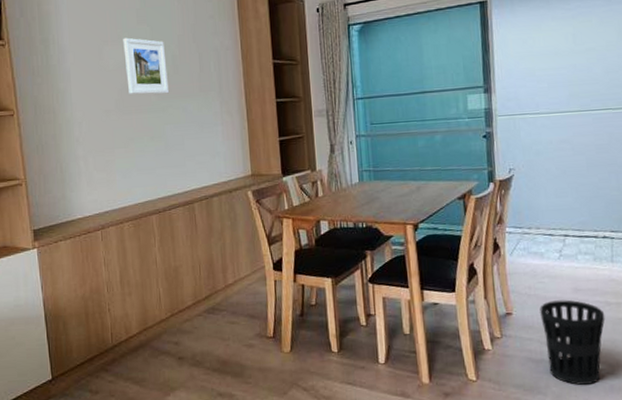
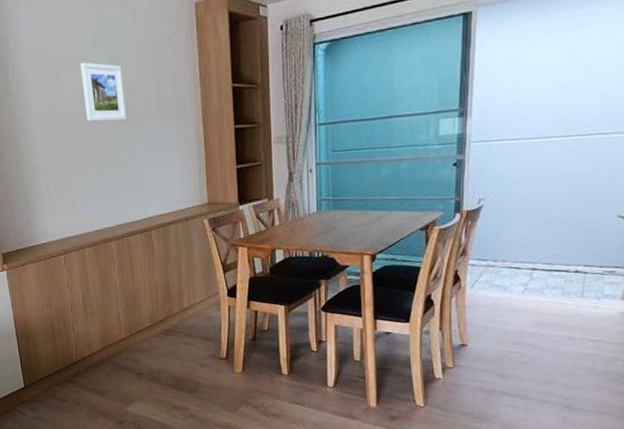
wastebasket: present [540,300,605,385] -> none [497,333,567,416]

